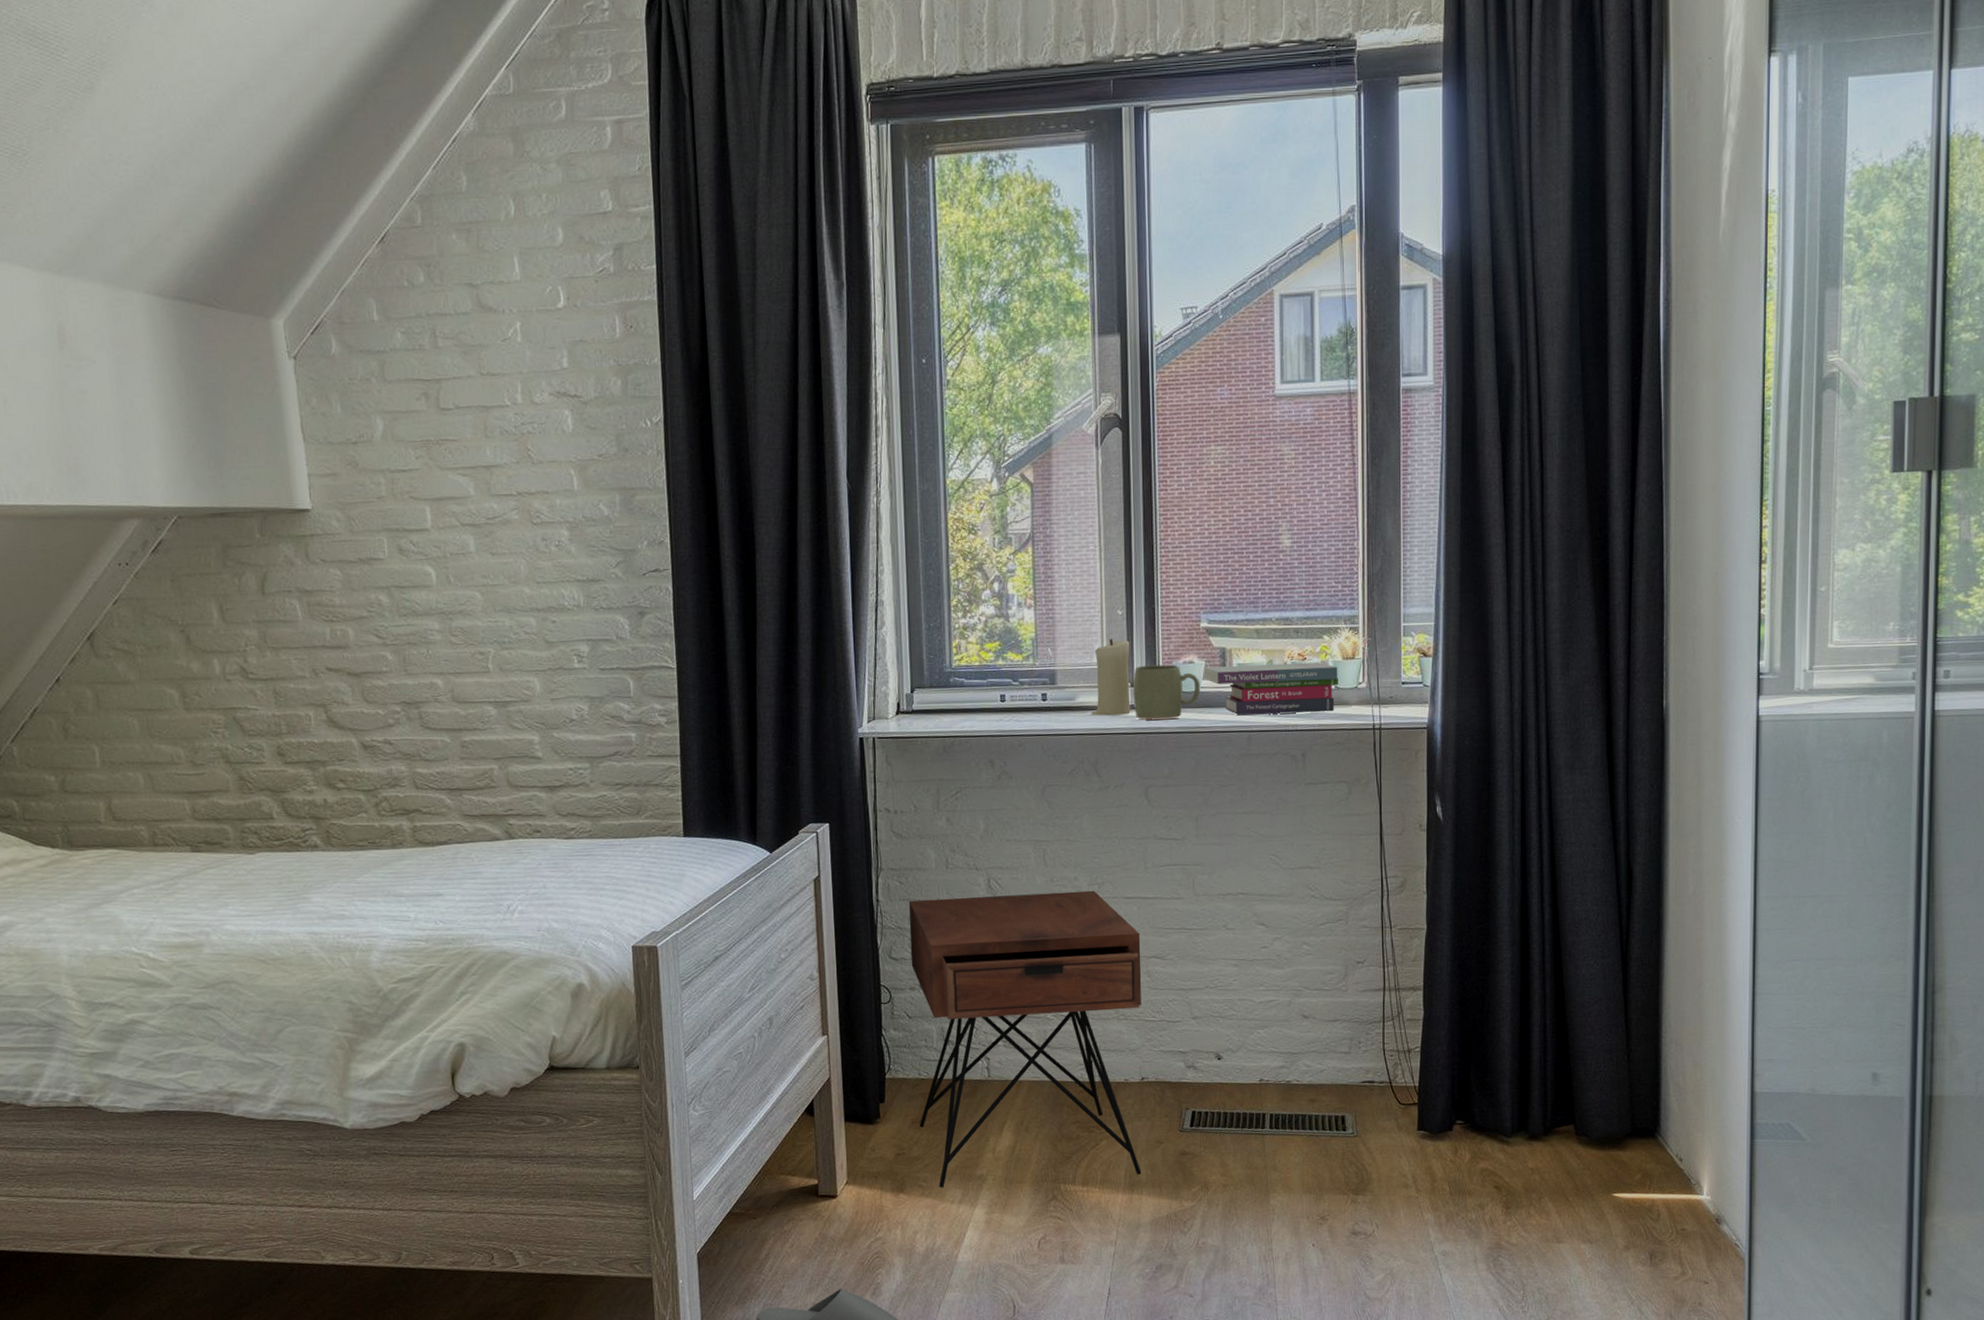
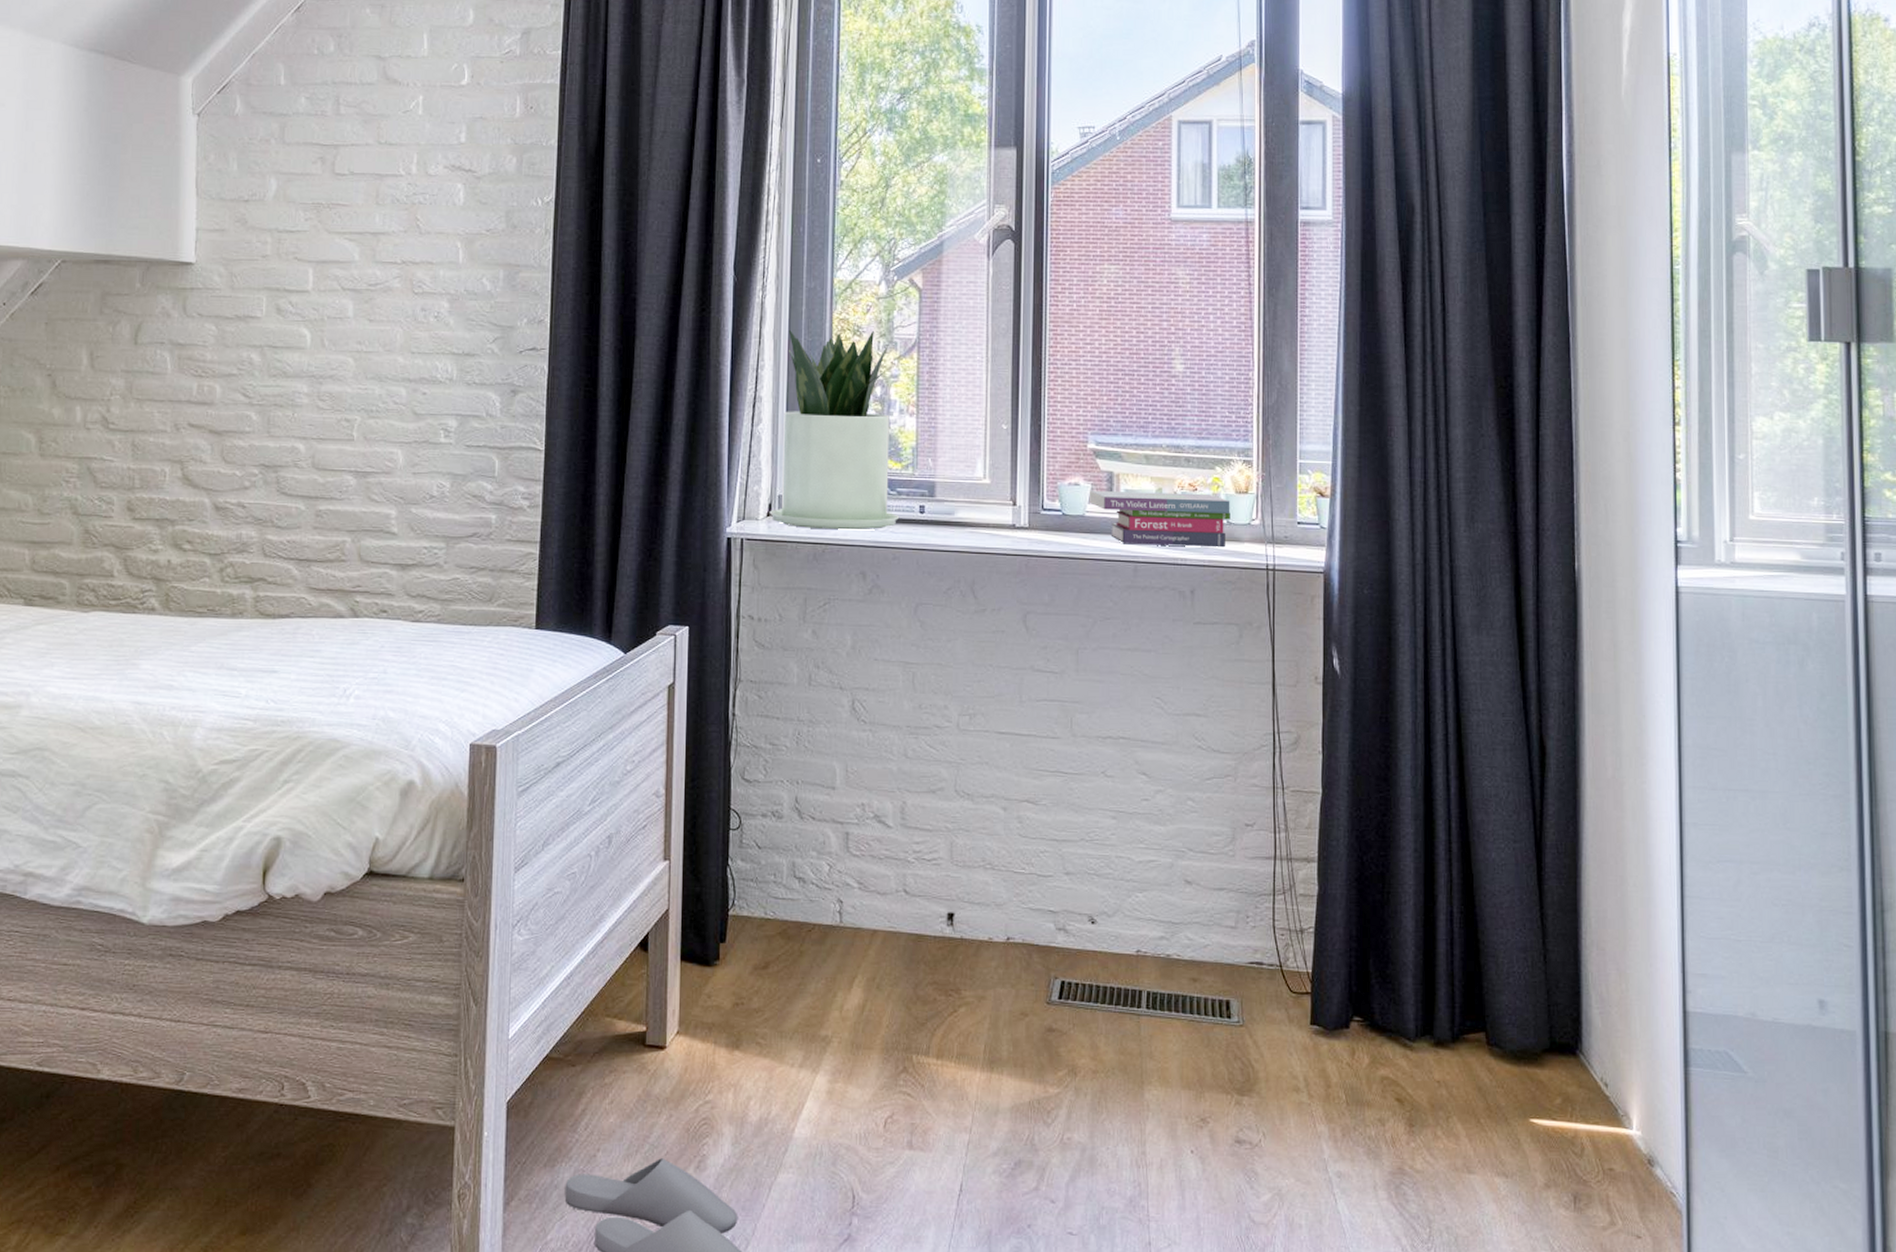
planter: none [898,528,1023,723] -> present [769,330,900,530]
nightstand: present [908,890,1142,1188] -> none [761,717,1012,1051]
candle: present [1091,639,1131,716] -> none [970,453,1014,534]
mug: present [1132,664,1200,721] -> none [1015,484,1085,543]

